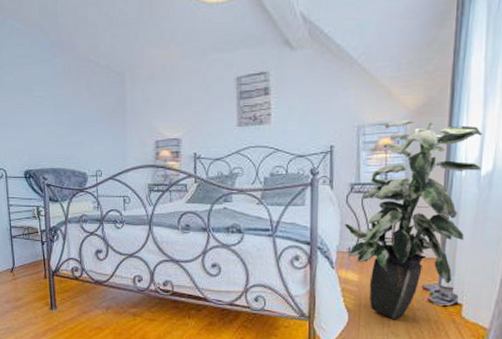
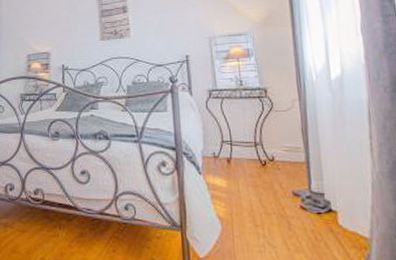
indoor plant: present [344,119,483,320] -> none [207,30,331,229]

